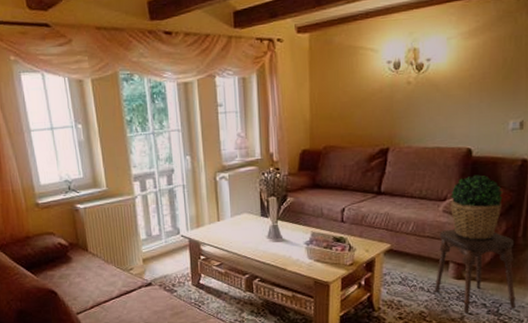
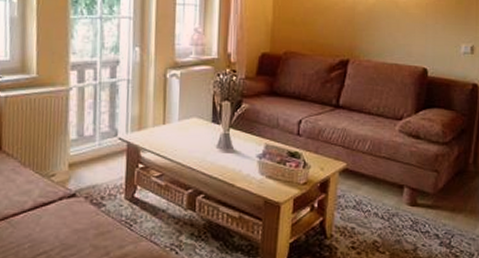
stool: present [434,230,516,314] -> none [388,151,467,245]
potted plant: present [451,174,503,240] -> none [406,95,455,164]

